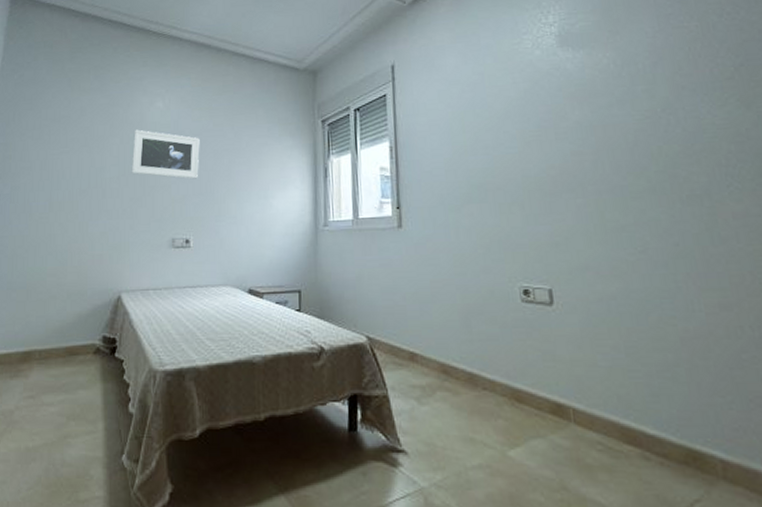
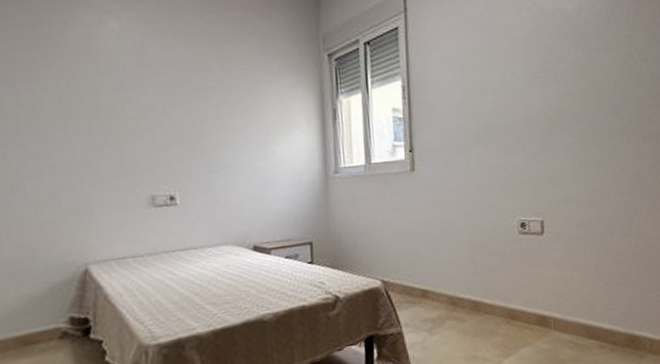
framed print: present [131,129,200,179] -> none [79,58,179,123]

